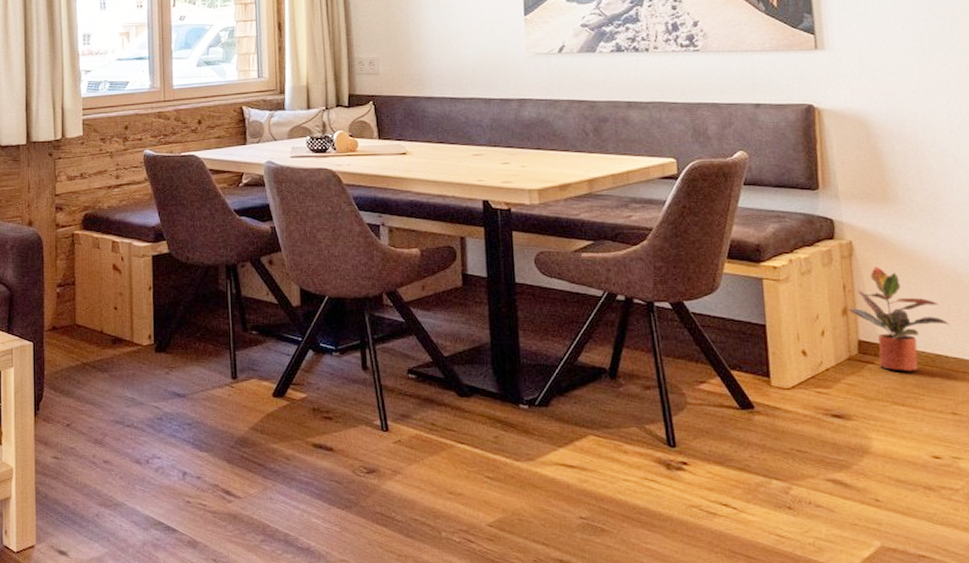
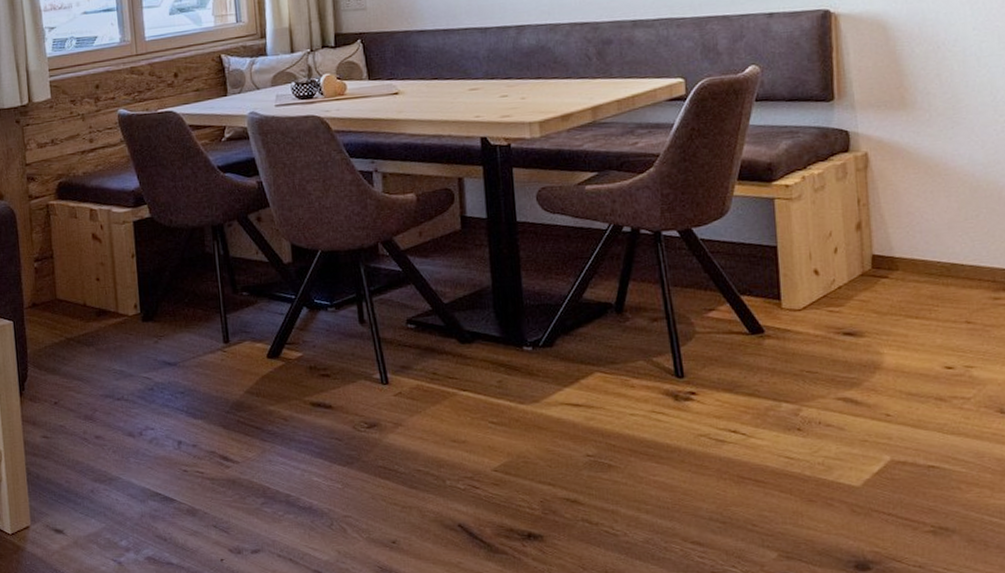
potted plant: present [848,266,949,371] -> none [862,177,966,284]

